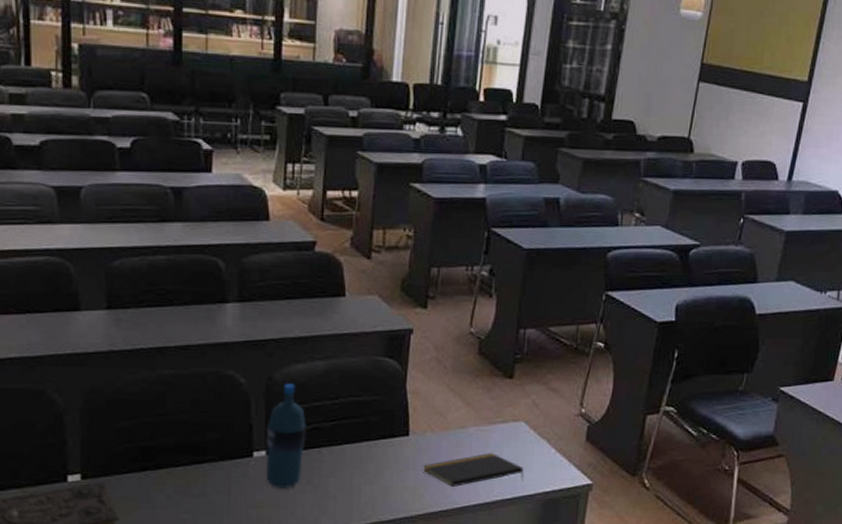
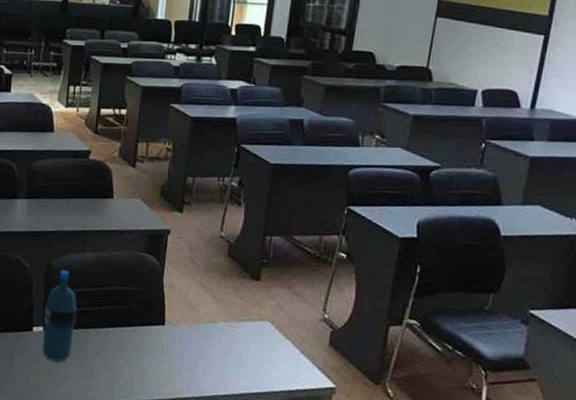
notepad: present [423,452,524,487] -> none [177,347,269,379]

